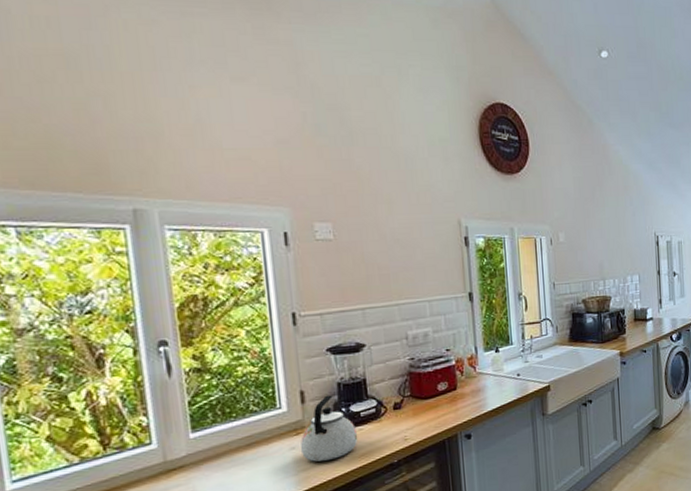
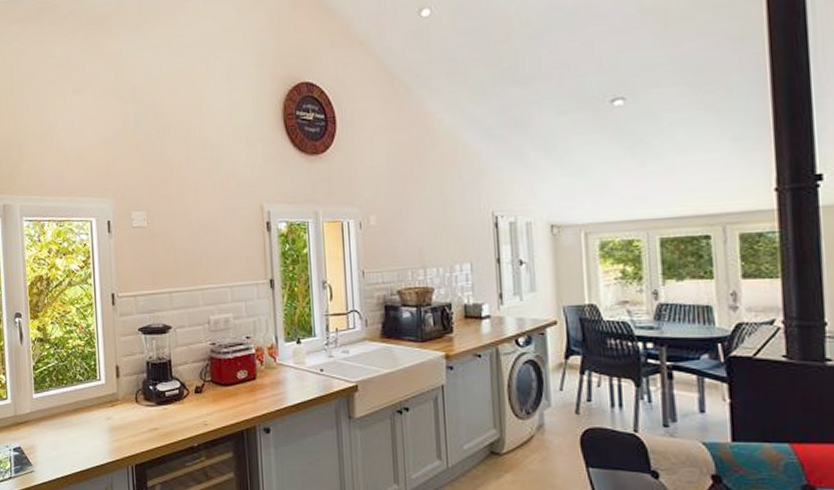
kettle: present [300,395,358,462] -> none [114,372,163,434]

